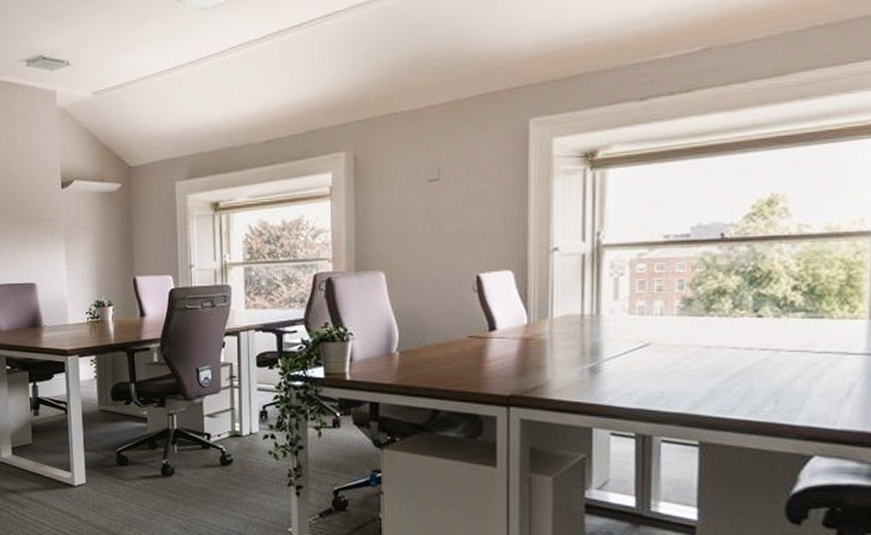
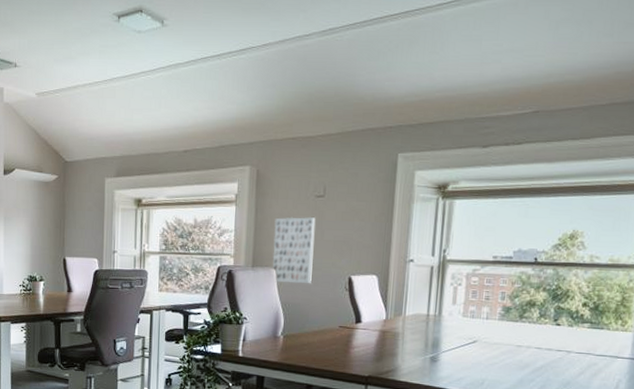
wall art: none [380,205,430,288] -> present [272,216,316,284]

